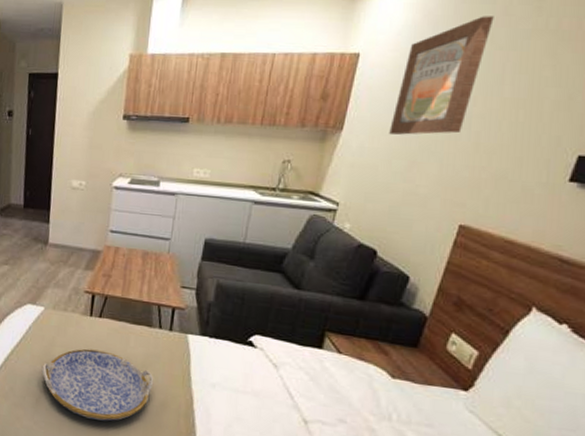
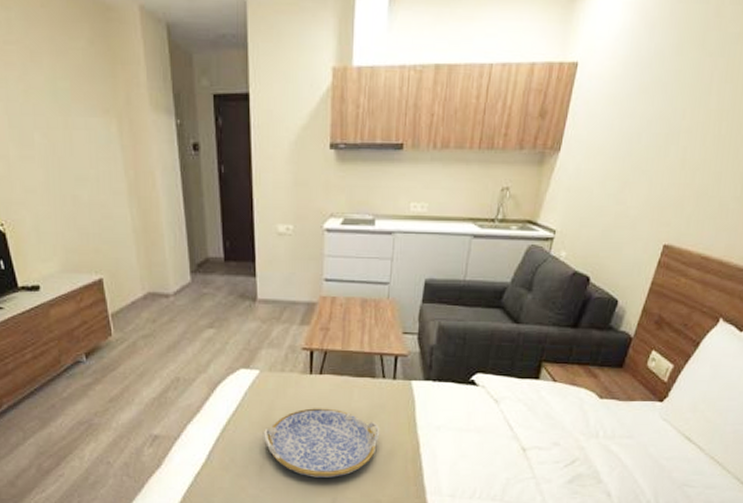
wall art: present [389,16,494,135] -> none [604,17,707,154]

